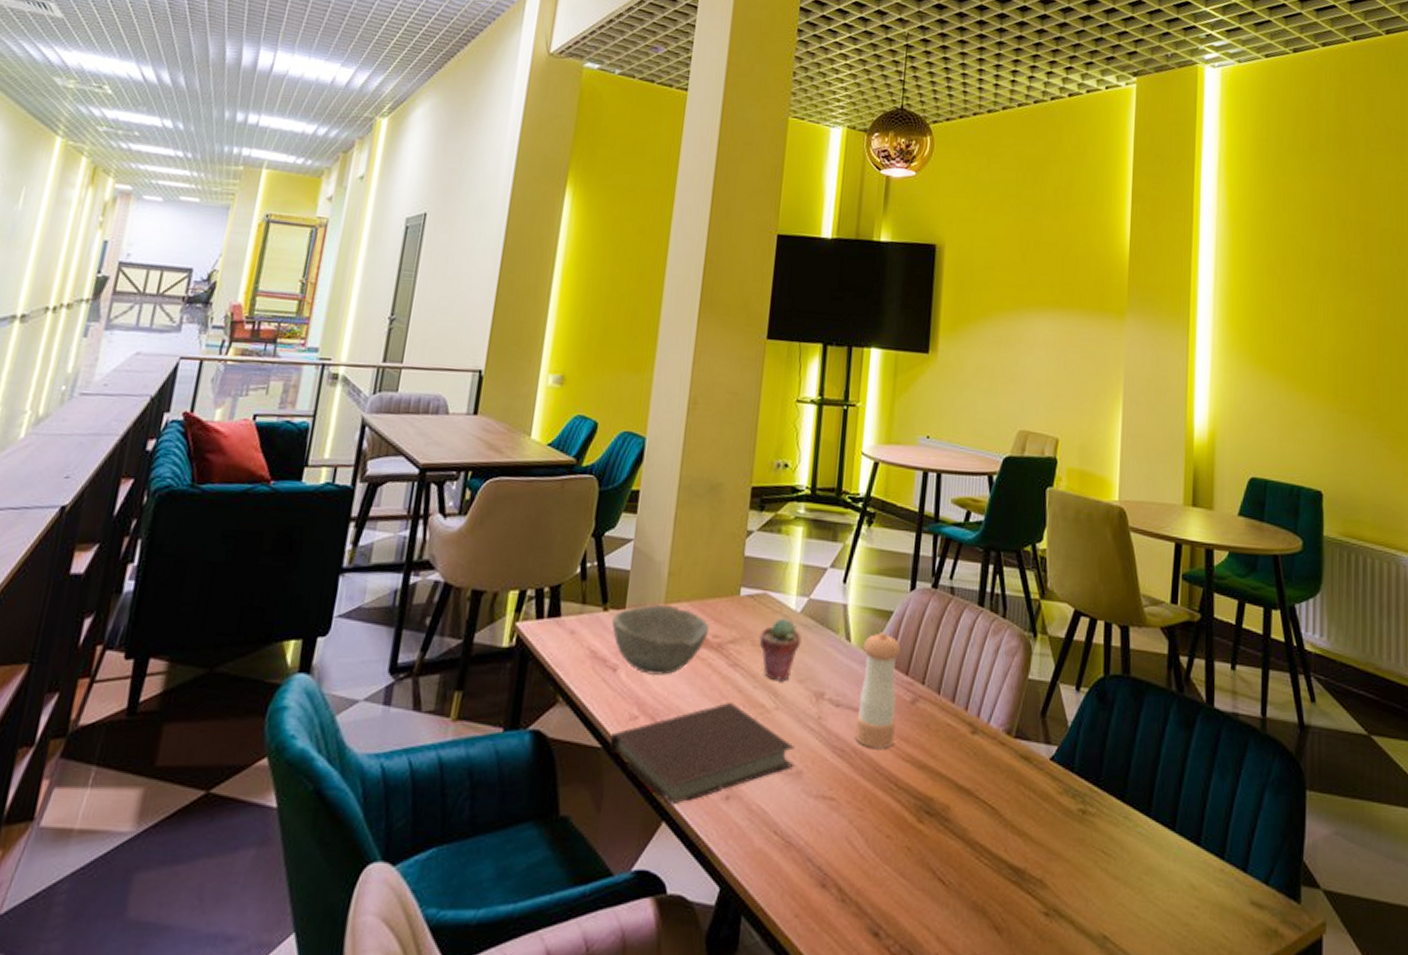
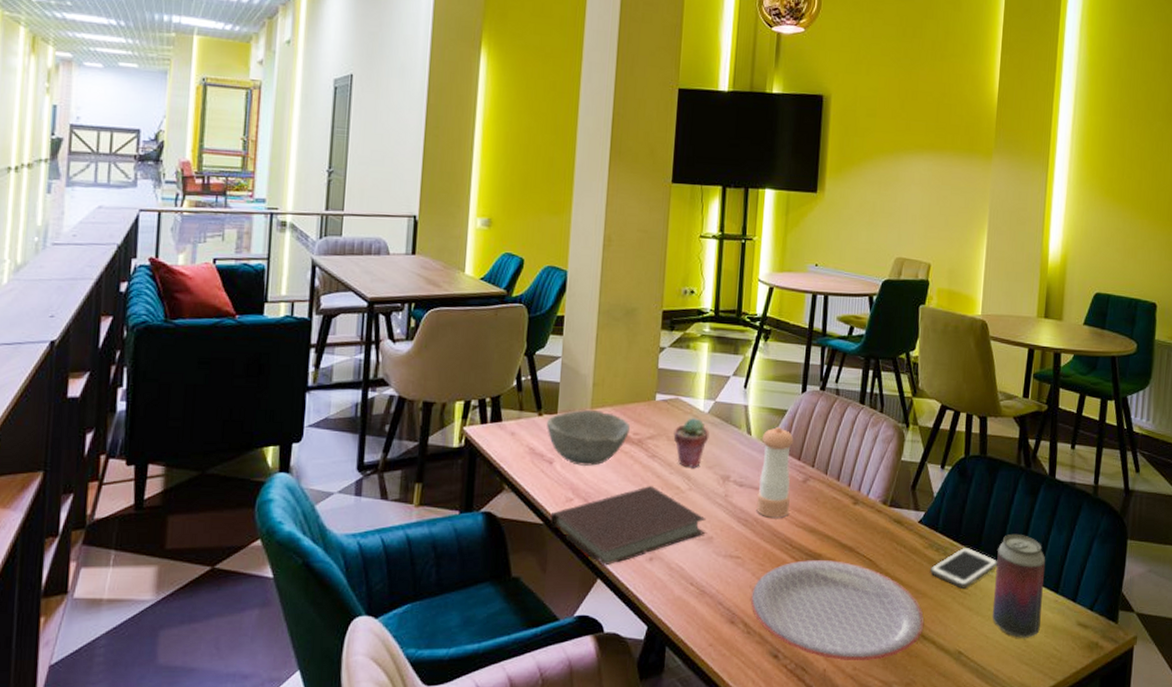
plate: none [846,805,1060,945] -> present [750,560,924,661]
cell phone: none [1066,793,1149,849] -> present [930,547,998,589]
beverage can: none [1143,778,1207,920] -> present [992,533,1046,638]

